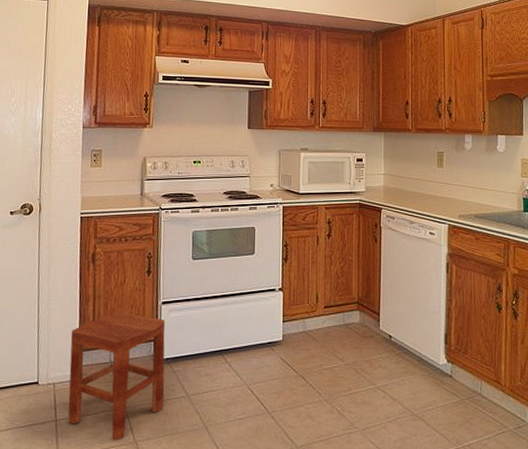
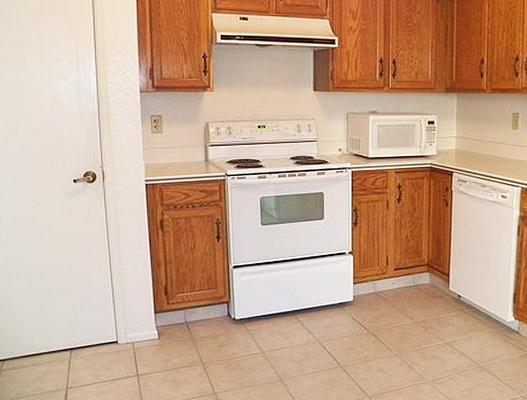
stool: present [68,312,166,441] -> none [145,276,240,393]

